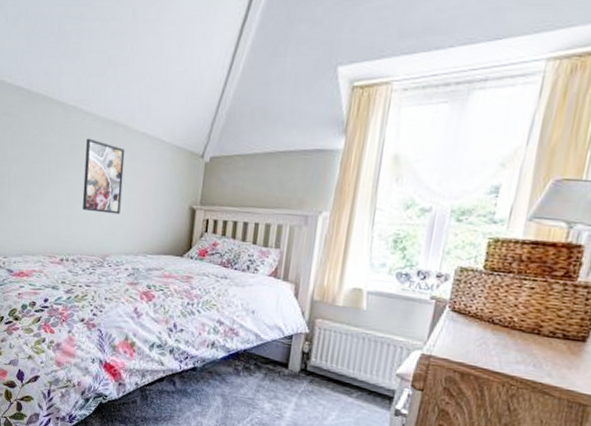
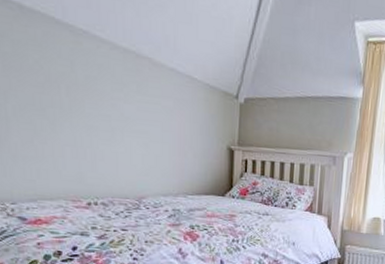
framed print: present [82,138,125,215] -> none [105,69,153,154]

